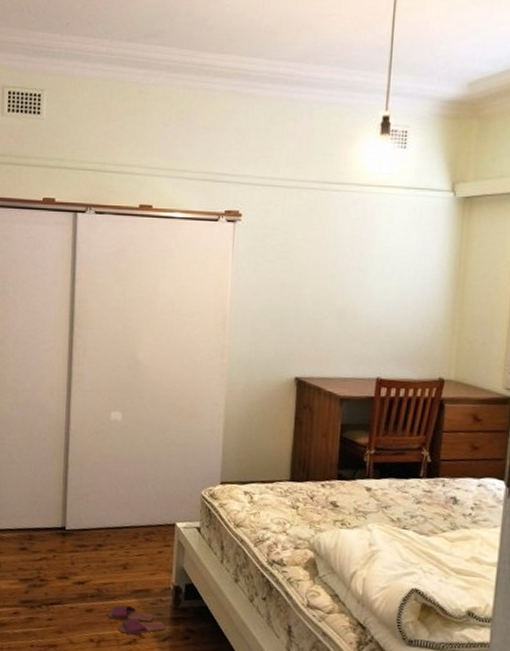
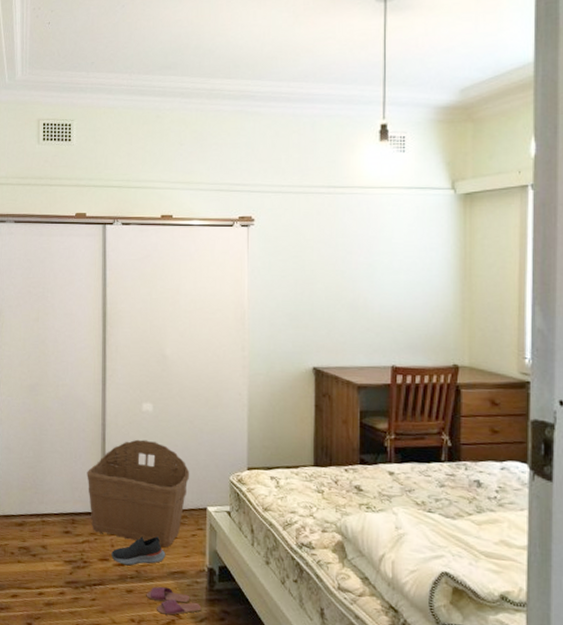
wicker basket: none [47,450,159,565] -> present [87,439,190,547]
shoe: none [71,552,130,584] -> present [111,535,166,566]

